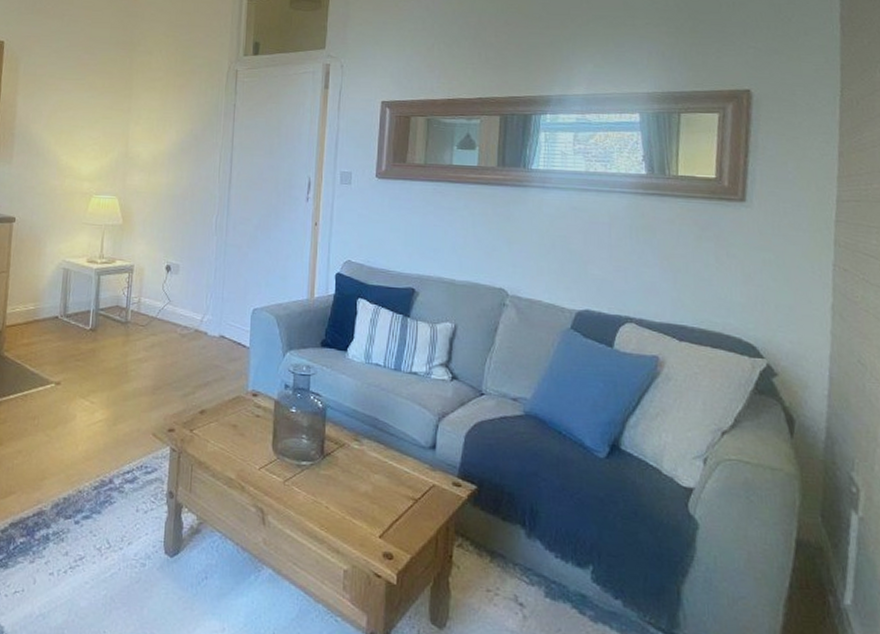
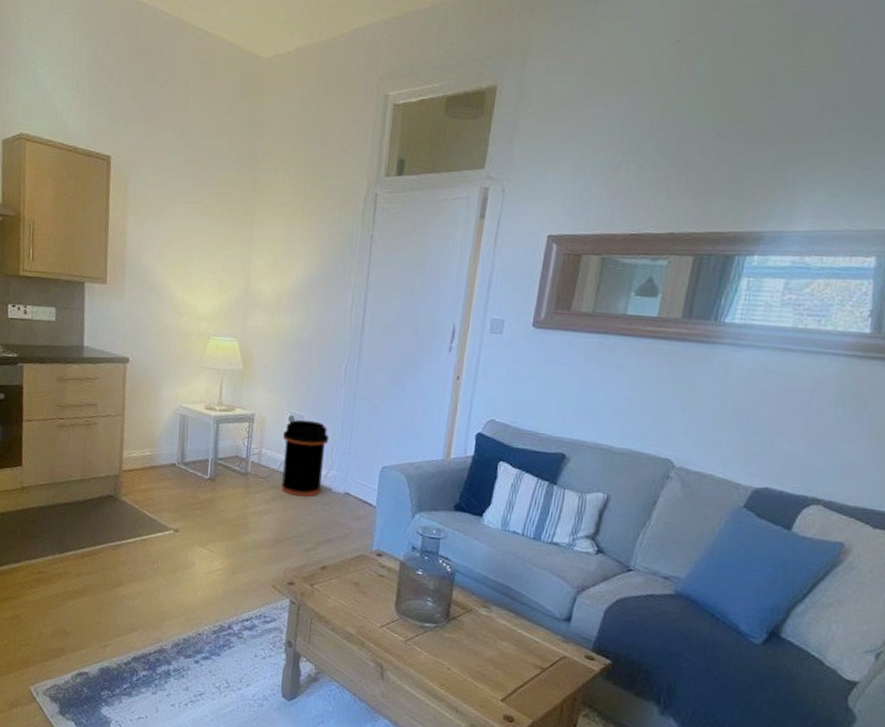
trash can: none [160,268,204,342] -> present [281,419,330,497]

